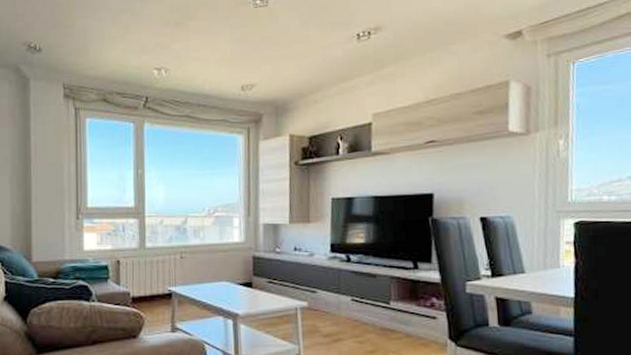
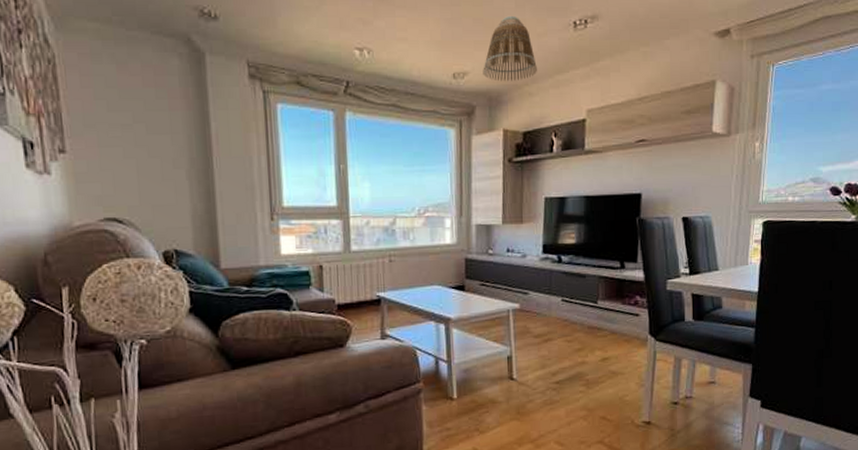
lamp shade: none [269,32,322,91] -> present [483,15,537,82]

